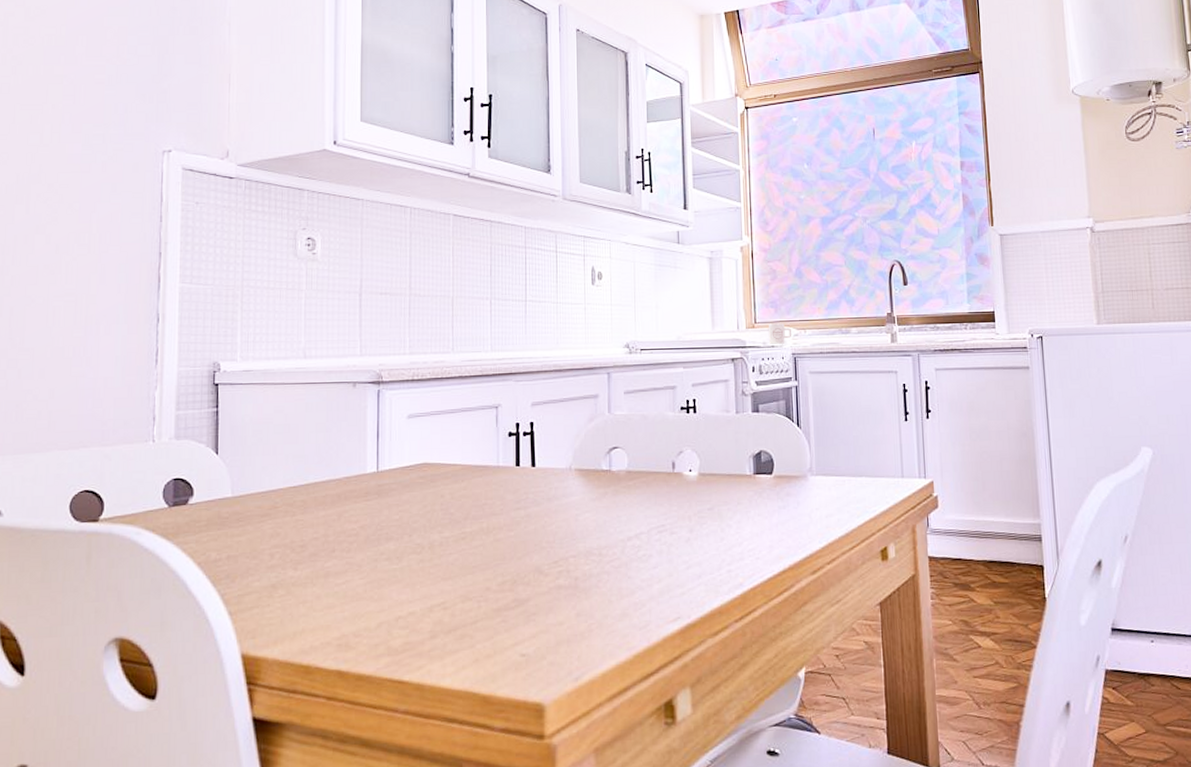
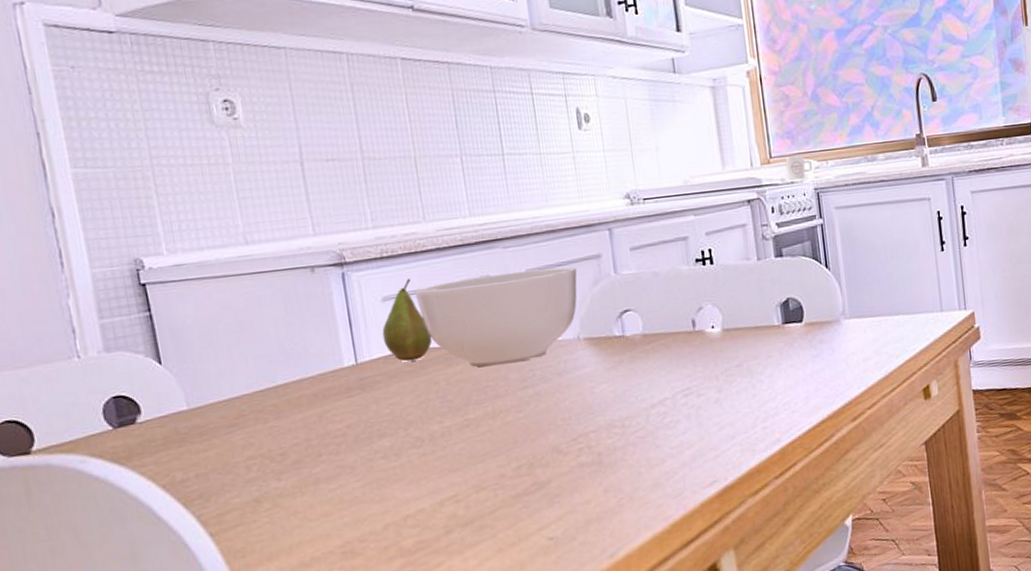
fruit: none [403,400,445,474] -> present [382,278,433,362]
bowl: none [436,402,576,486] -> present [414,266,578,367]

